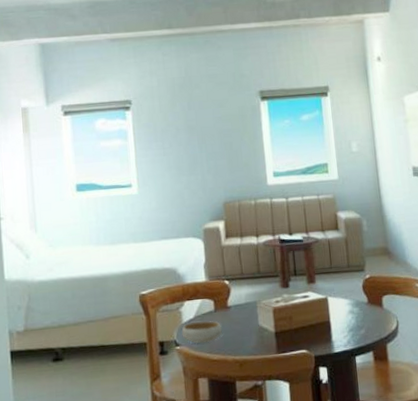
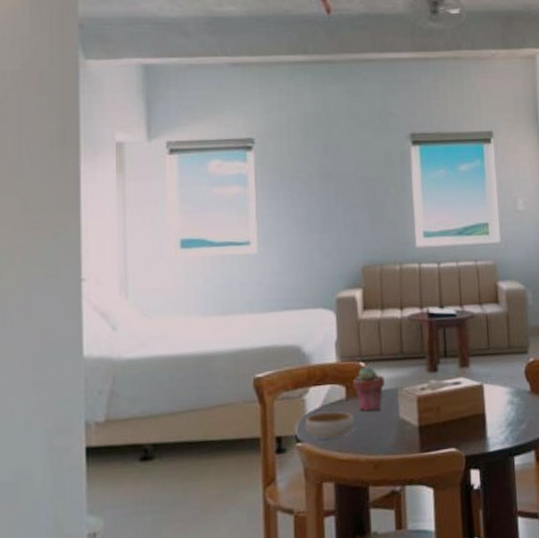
potted succulent: none [220,284,246,320] -> present [353,366,385,411]

